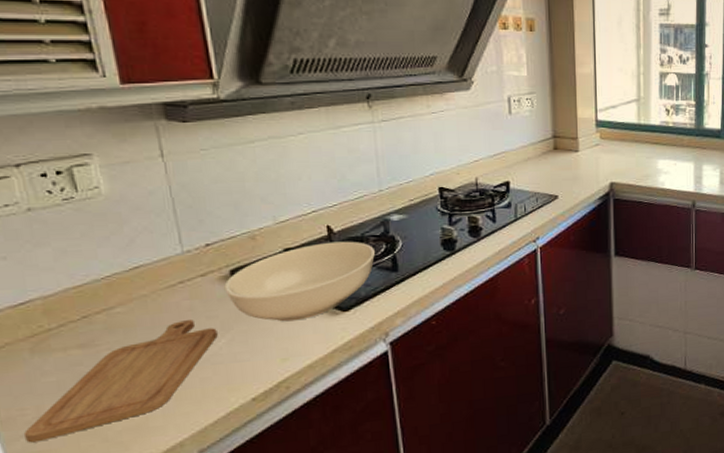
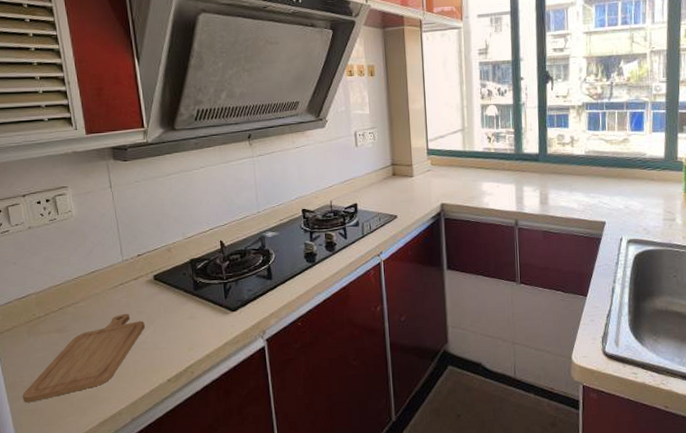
bowl: present [224,241,376,322] -> none [149,253,256,318]

